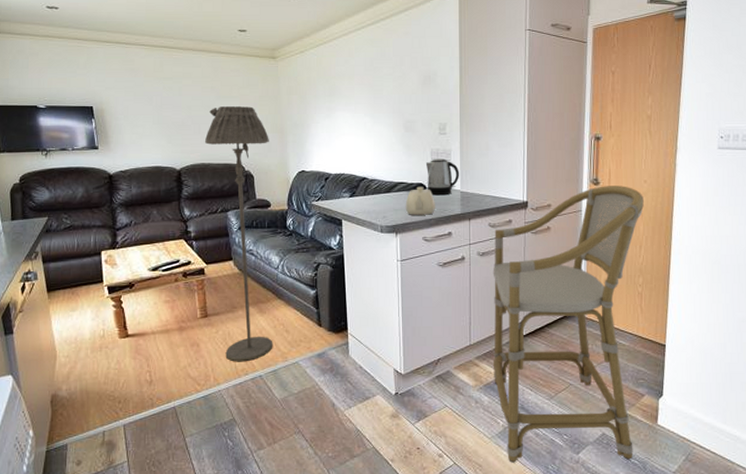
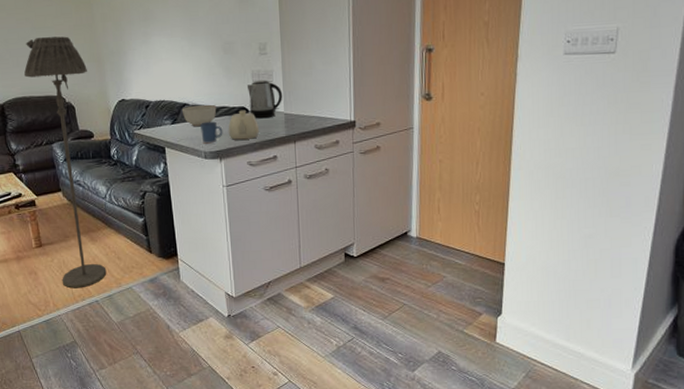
bowl: none [360,179,395,201] -> present [181,104,217,127]
mug: none [378,196,400,218] -> present [200,121,223,144]
bar stool: present [492,186,644,463] -> none [320,99,481,380]

